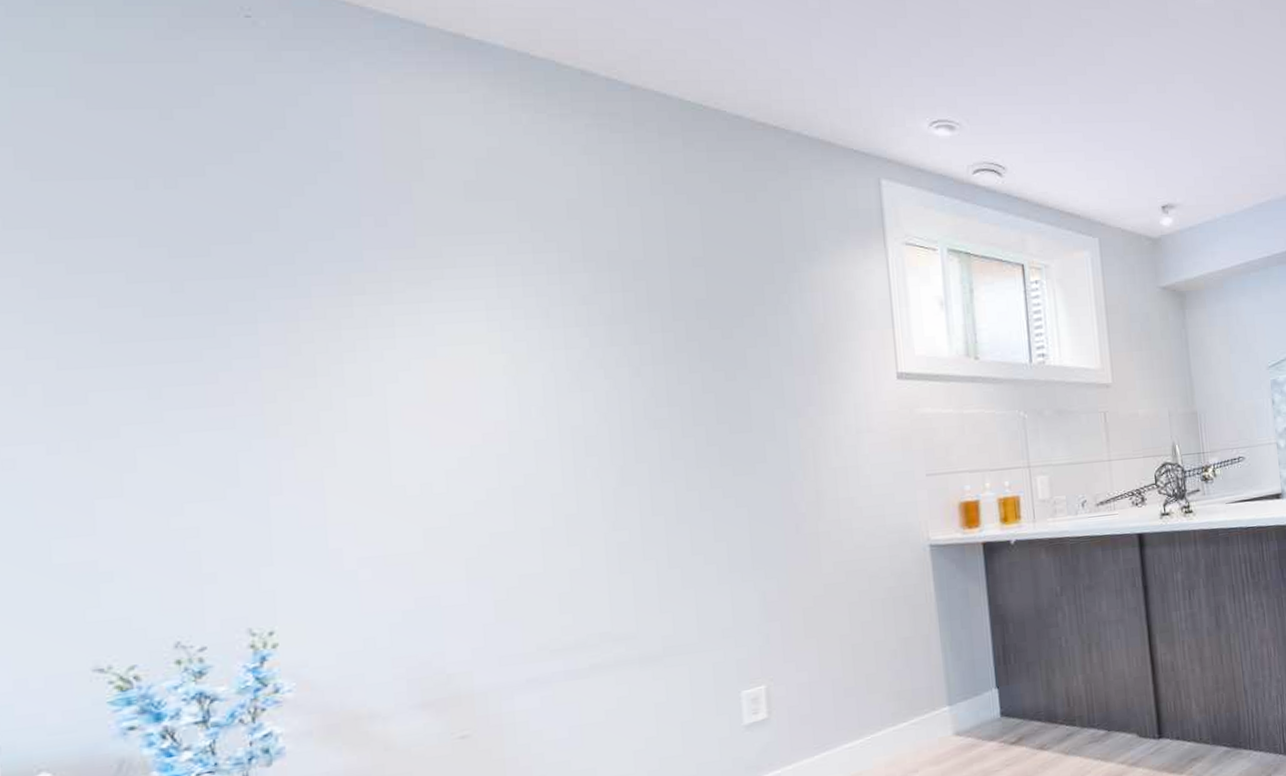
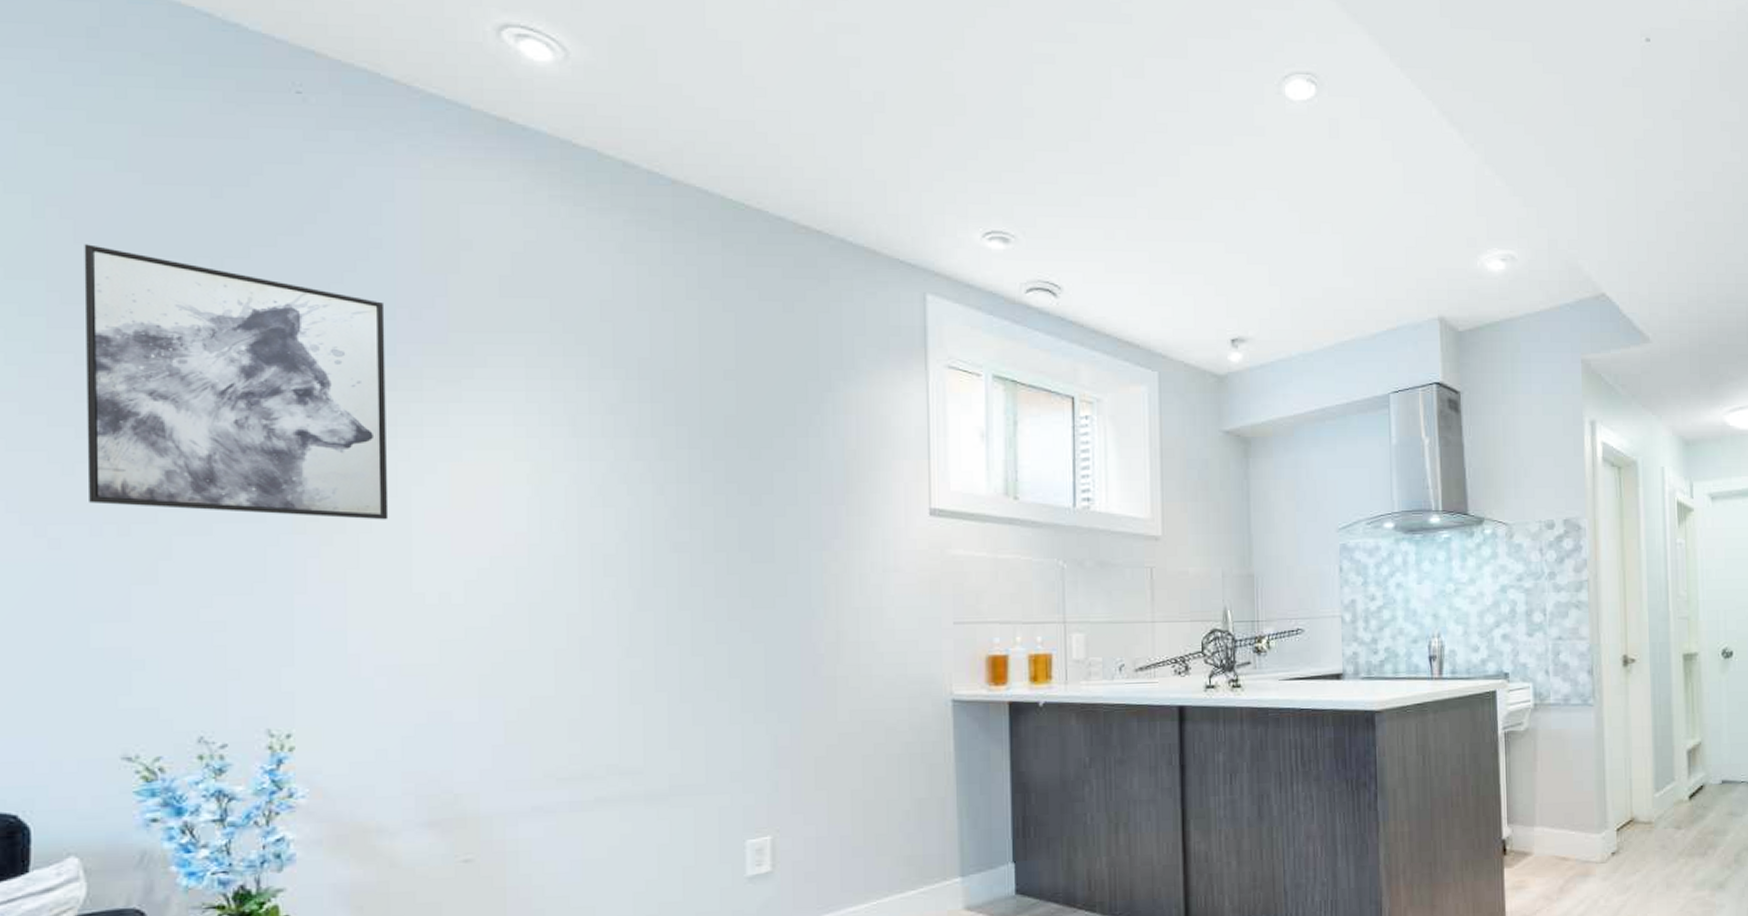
wall art: none [26,170,364,423] -> present [84,244,389,520]

